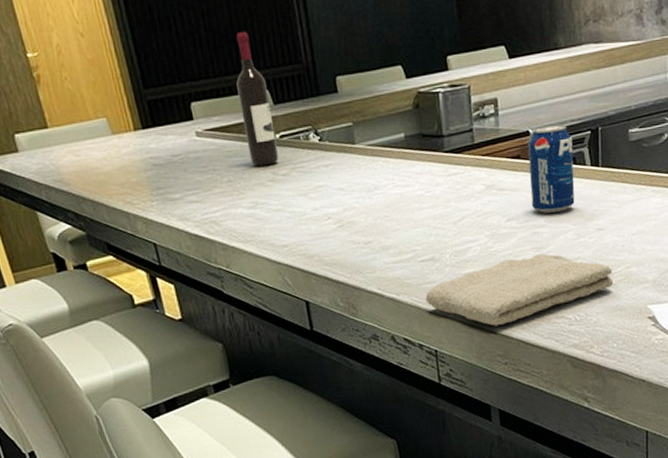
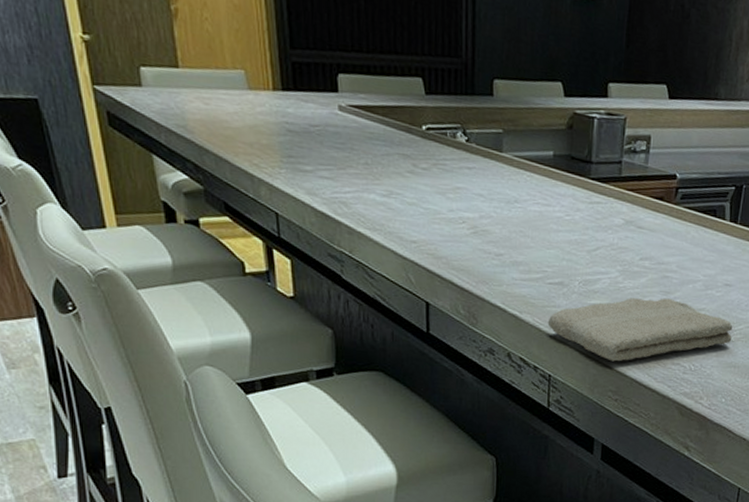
wine bottle: present [236,31,279,167] -> none [389,11,422,156]
beverage can: present [527,124,575,213] -> none [667,173,716,261]

